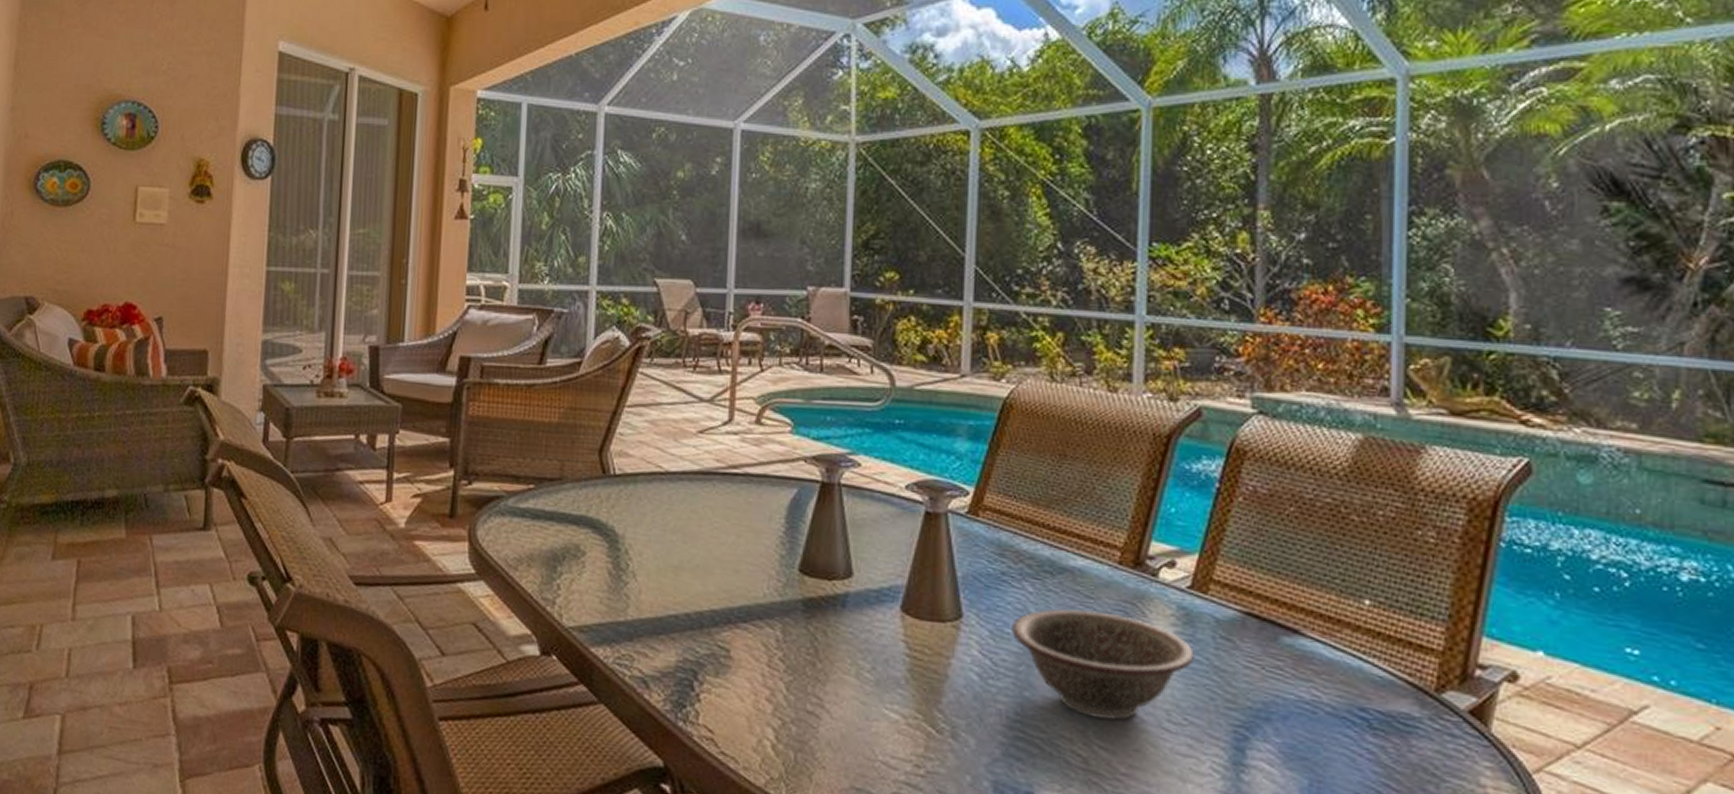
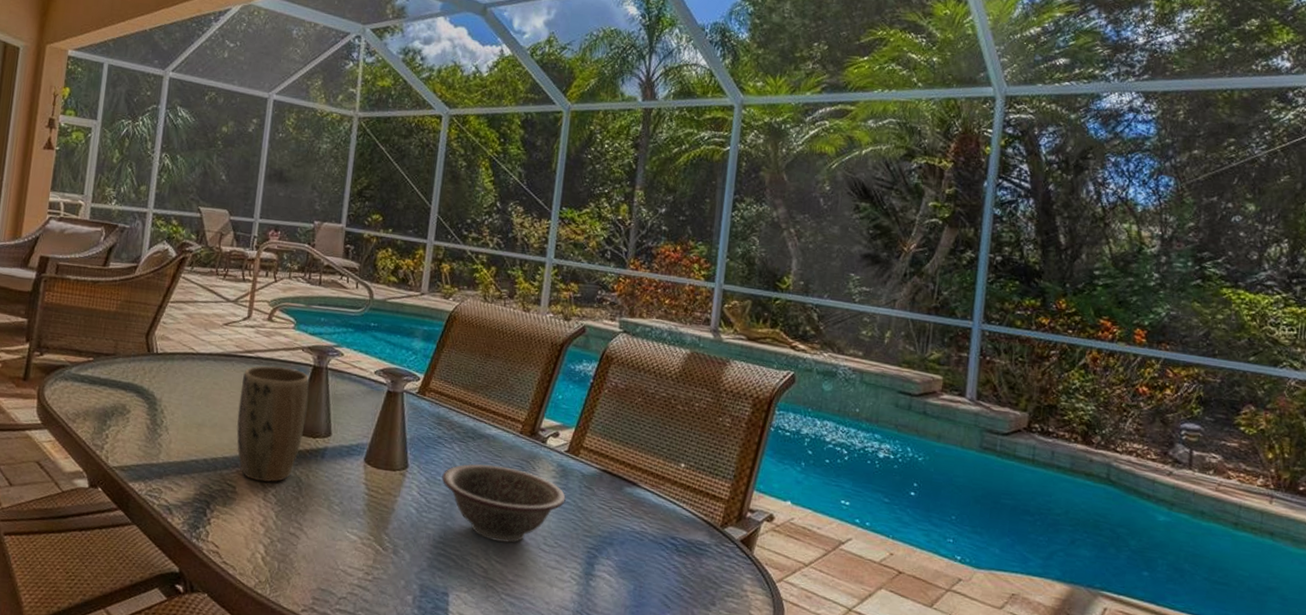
plant pot: none [725,484,818,642] -> present [236,365,309,482]

